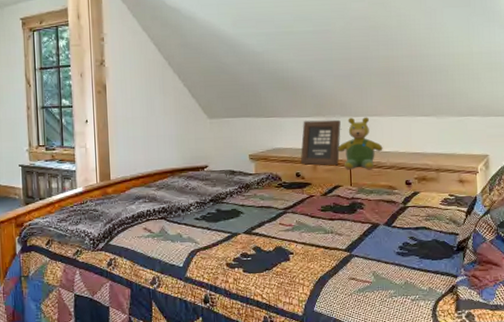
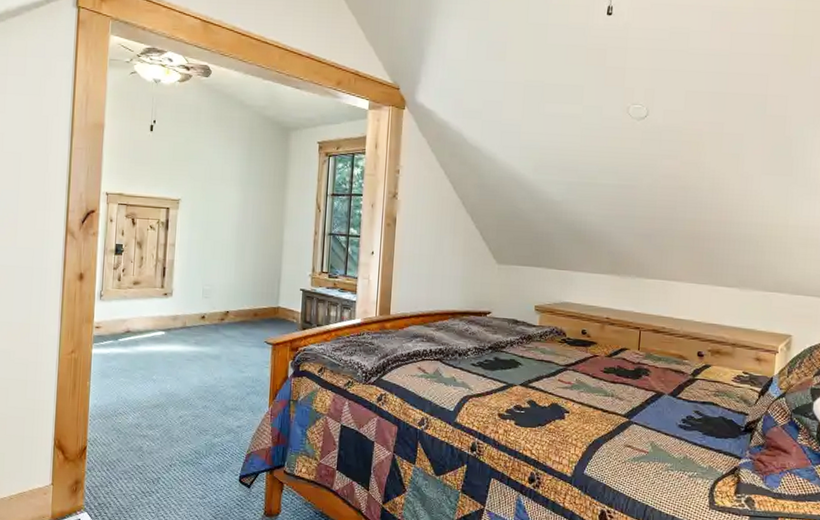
picture frame: present [300,119,341,166] -> none [587,277,636,328]
teddy bear: present [337,117,383,170] -> none [628,279,678,336]

